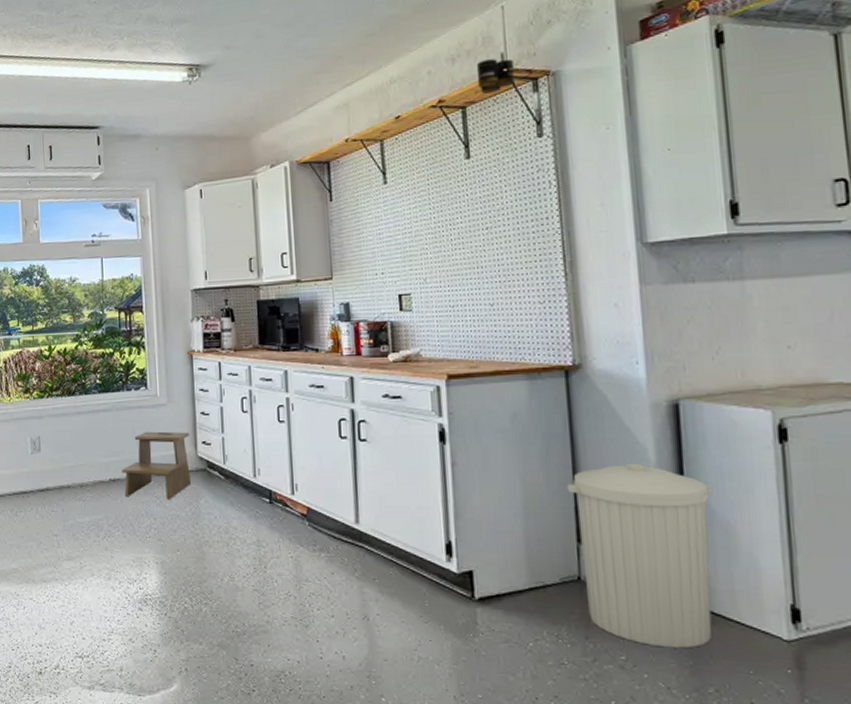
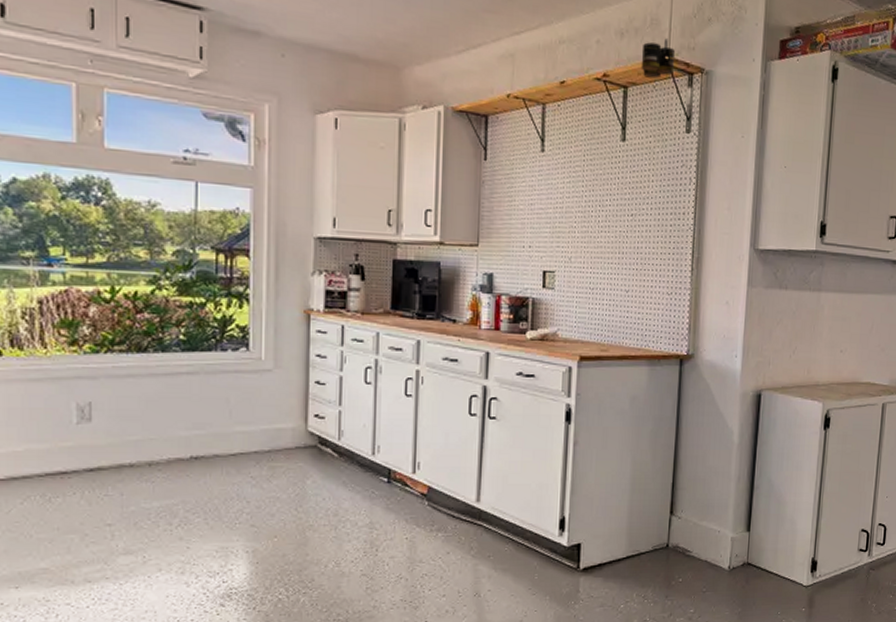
step stool: present [121,431,191,500] -> none [208,401,301,481]
trash can: present [567,463,713,649] -> none [668,444,775,600]

